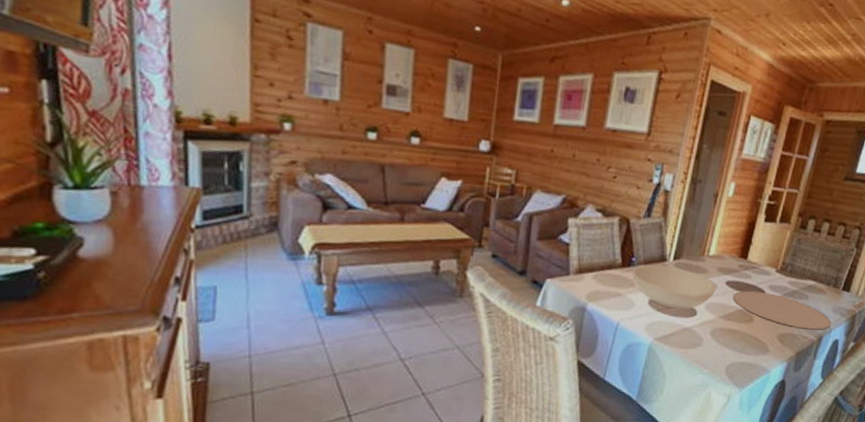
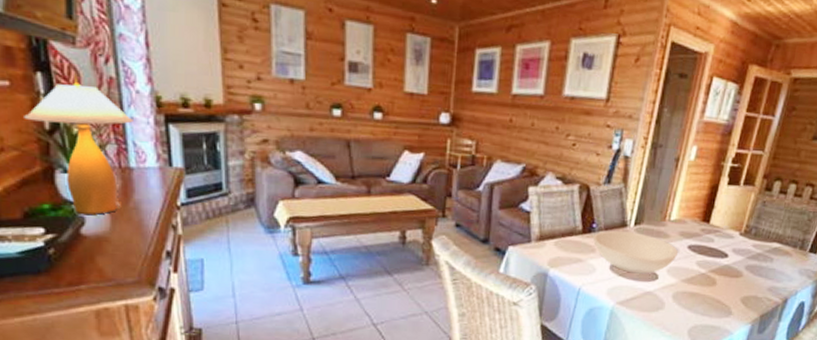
table lamp: none [22,83,148,236] -> present [24,73,133,215]
placemat: present [733,290,831,330] -> none [695,254,797,293]

